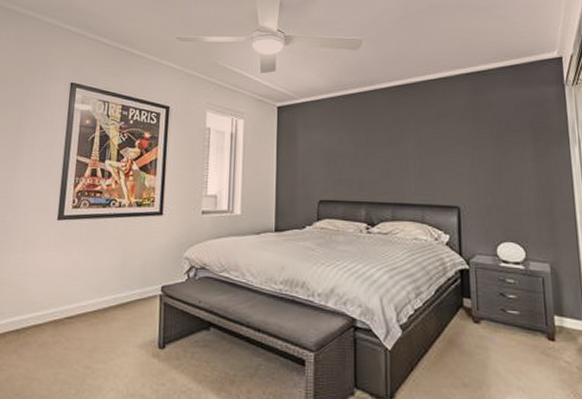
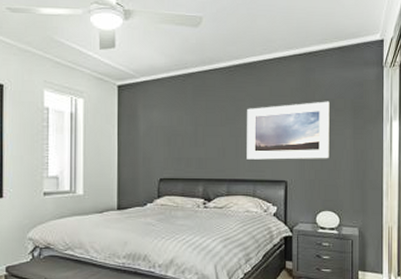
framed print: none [412,121,508,184] -> present [247,101,330,160]

